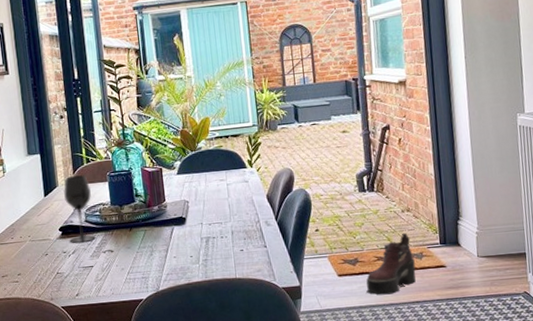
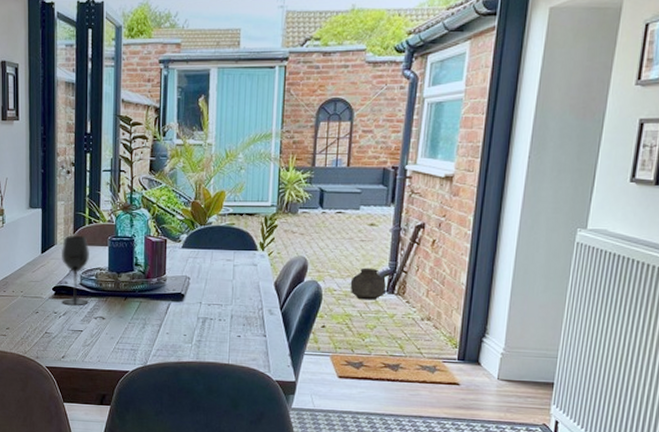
ceramic pot: none [334,170,366,201] -> present [350,267,386,300]
boot: present [366,232,416,295] -> none [366,342,426,405]

